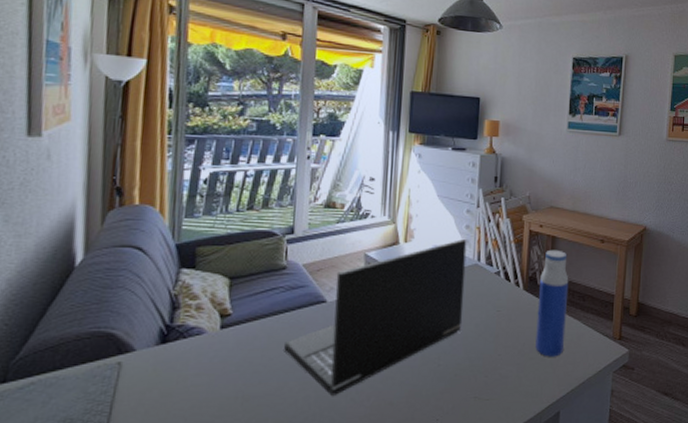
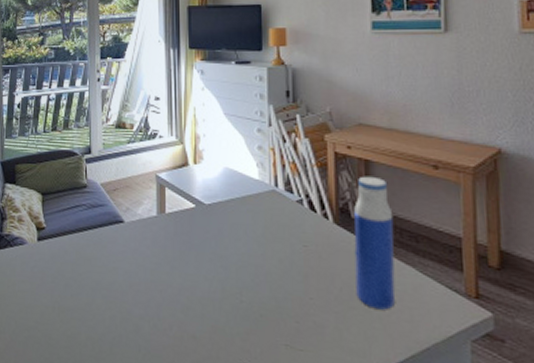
laptop: present [284,239,467,396] -> none [90,162,264,319]

